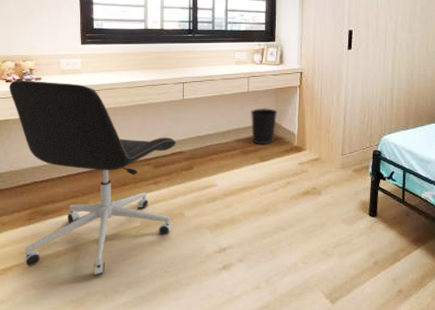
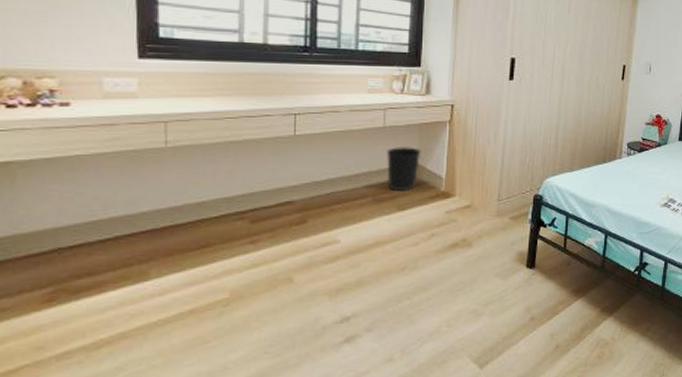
office chair: present [9,80,176,276] -> none [12,105,283,368]

